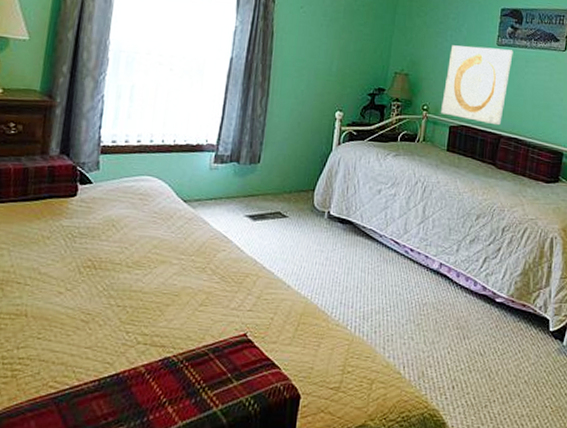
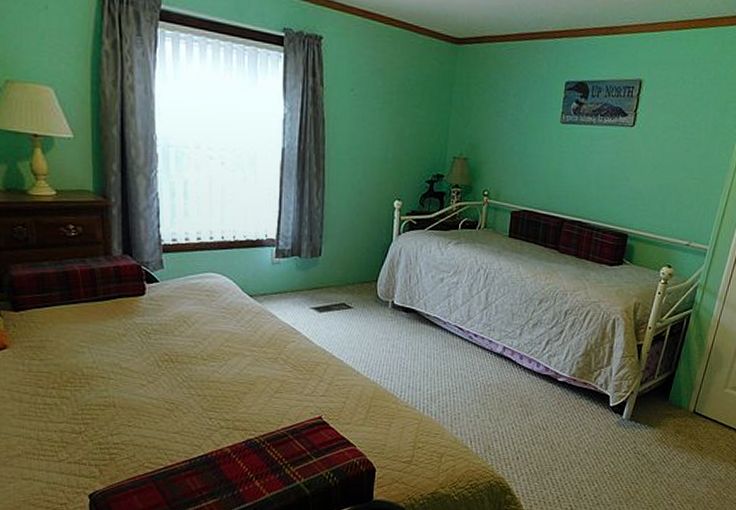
wall art: present [441,45,513,126] -> none [502,125,578,209]

